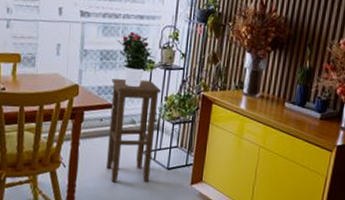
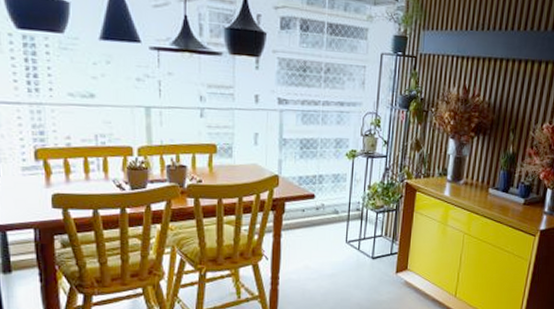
stool: present [105,79,162,183] -> none [309,168,365,274]
potted flower: present [117,31,155,87] -> none [317,119,357,176]

